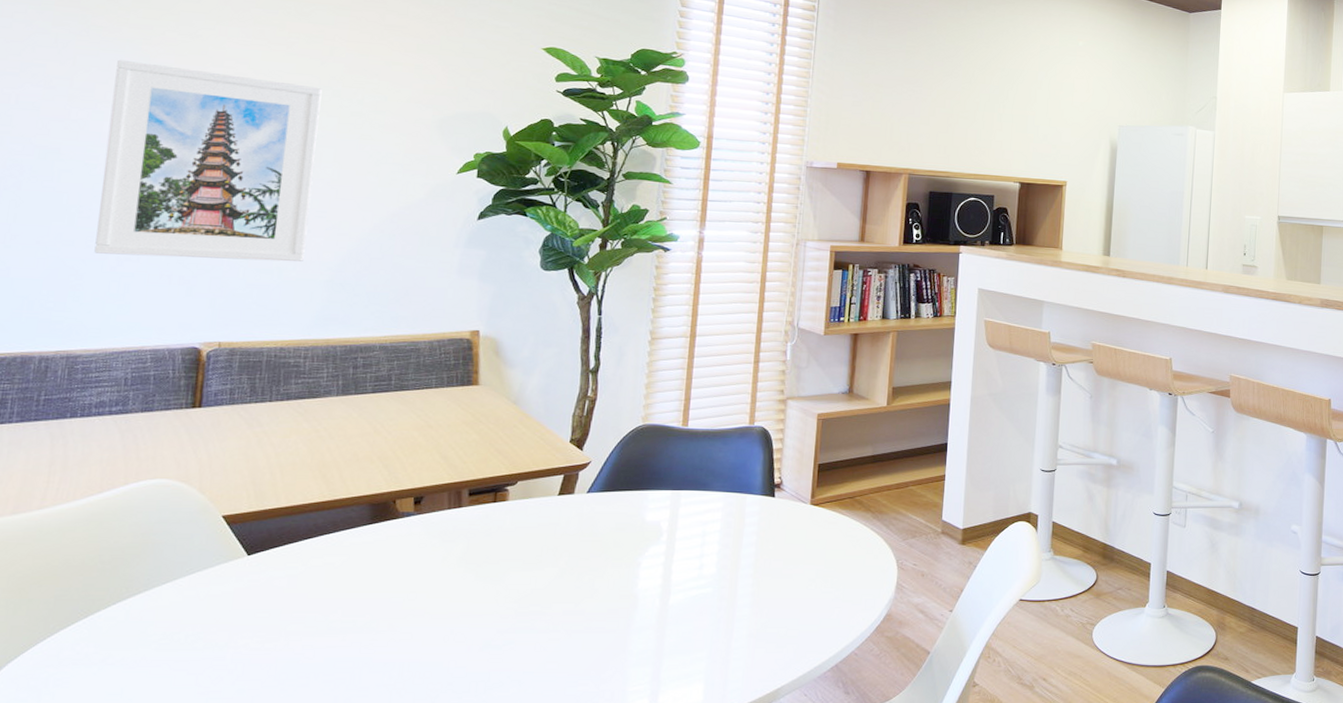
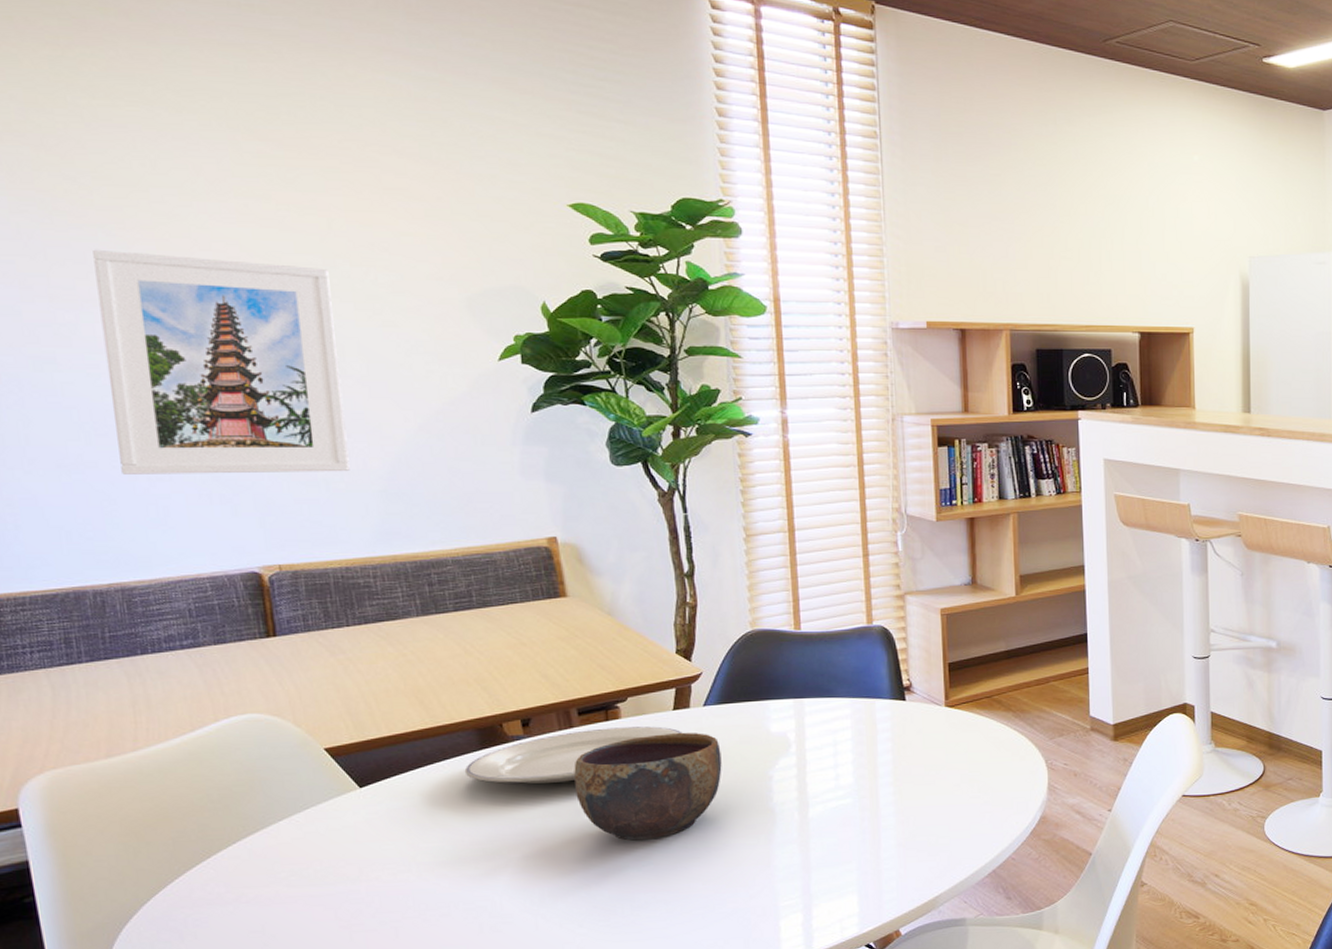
plate: none [351,509,564,559] -> present [464,726,683,784]
bowl: none [452,516,597,619] -> present [574,732,722,841]

